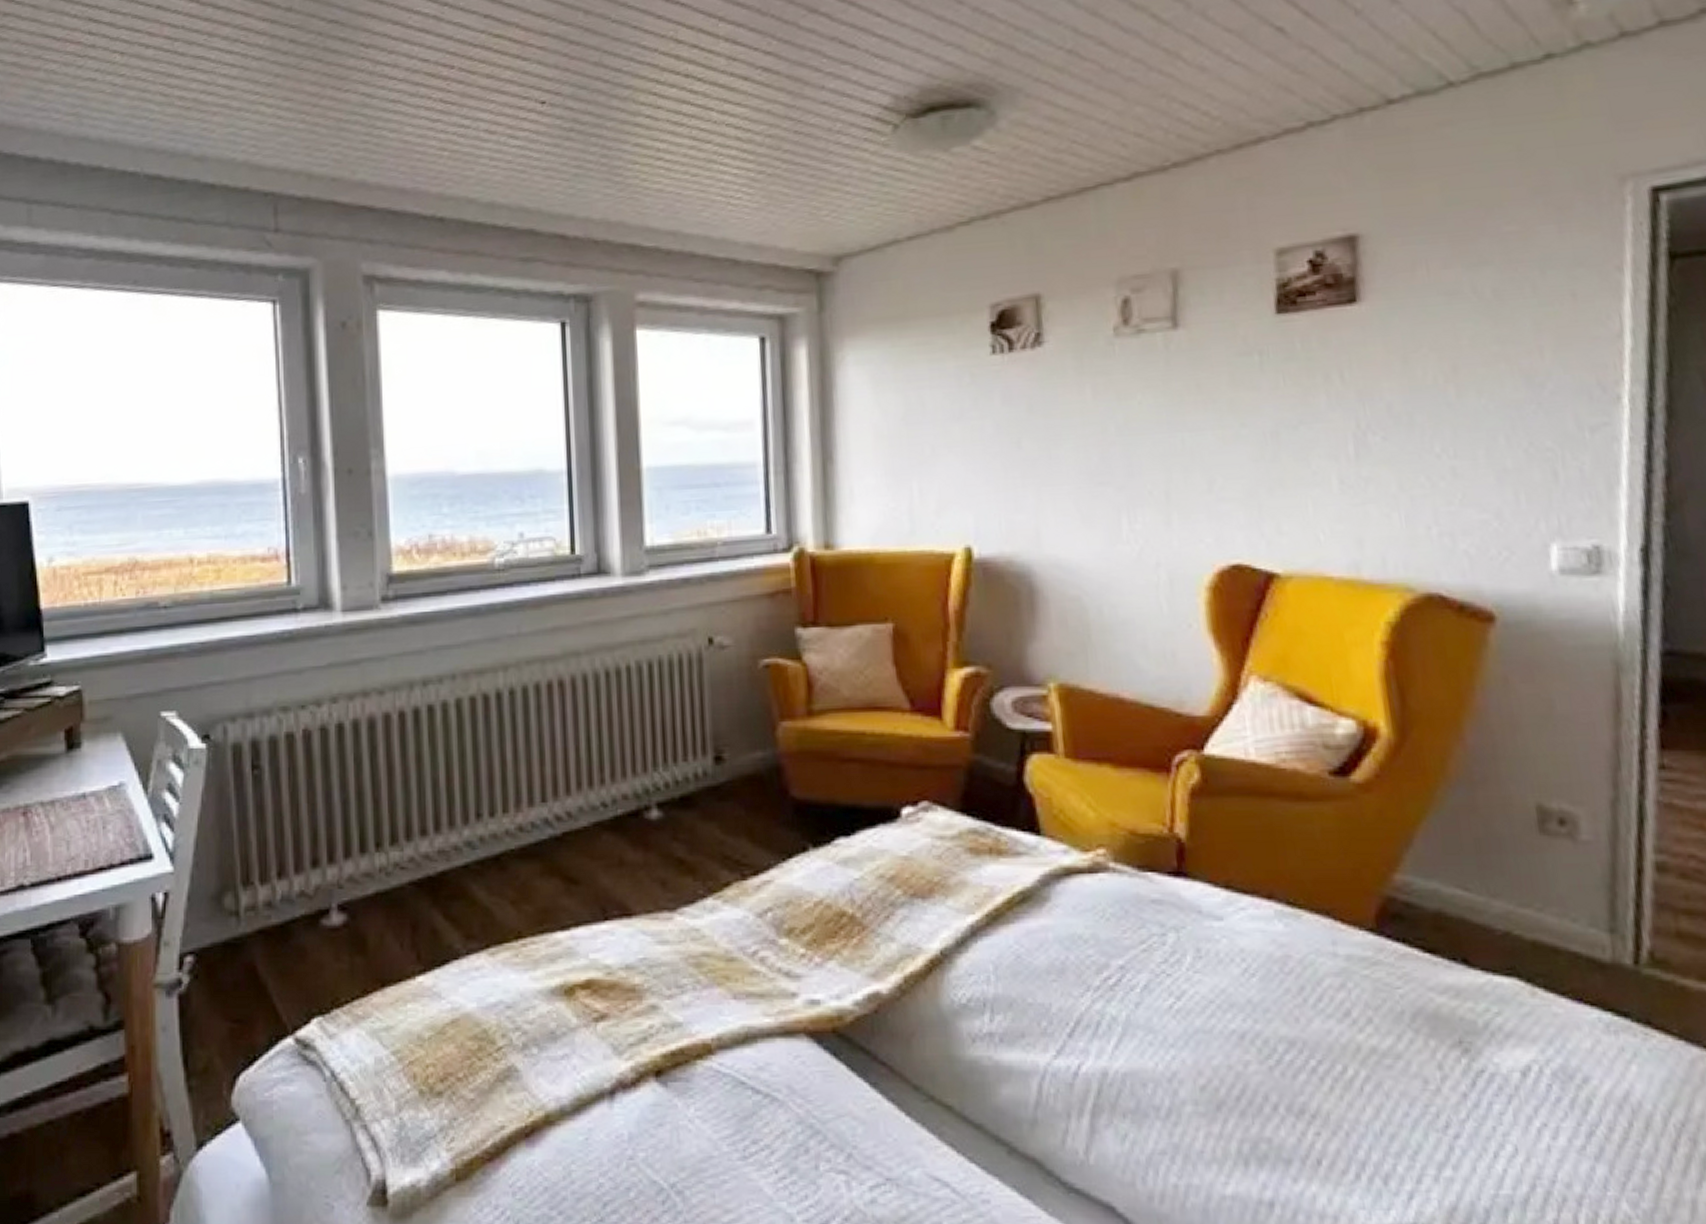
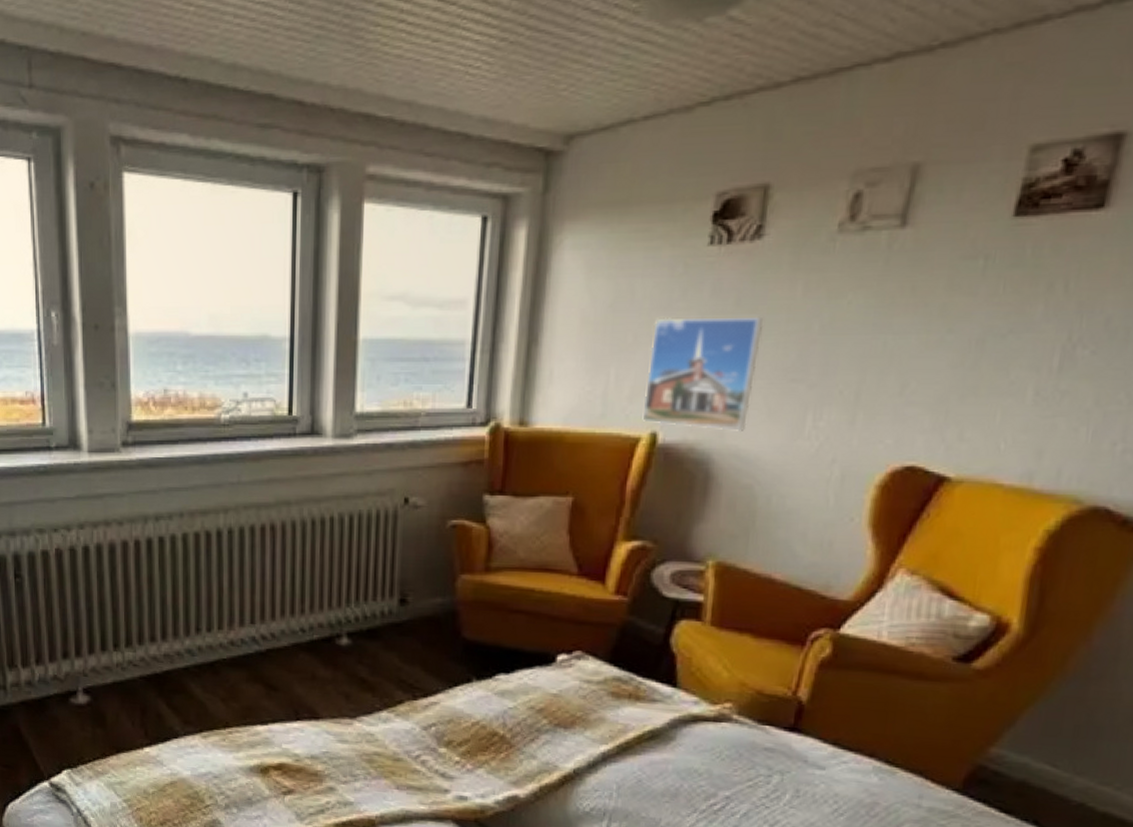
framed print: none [949,423,1062,541] -> present [642,317,764,433]

